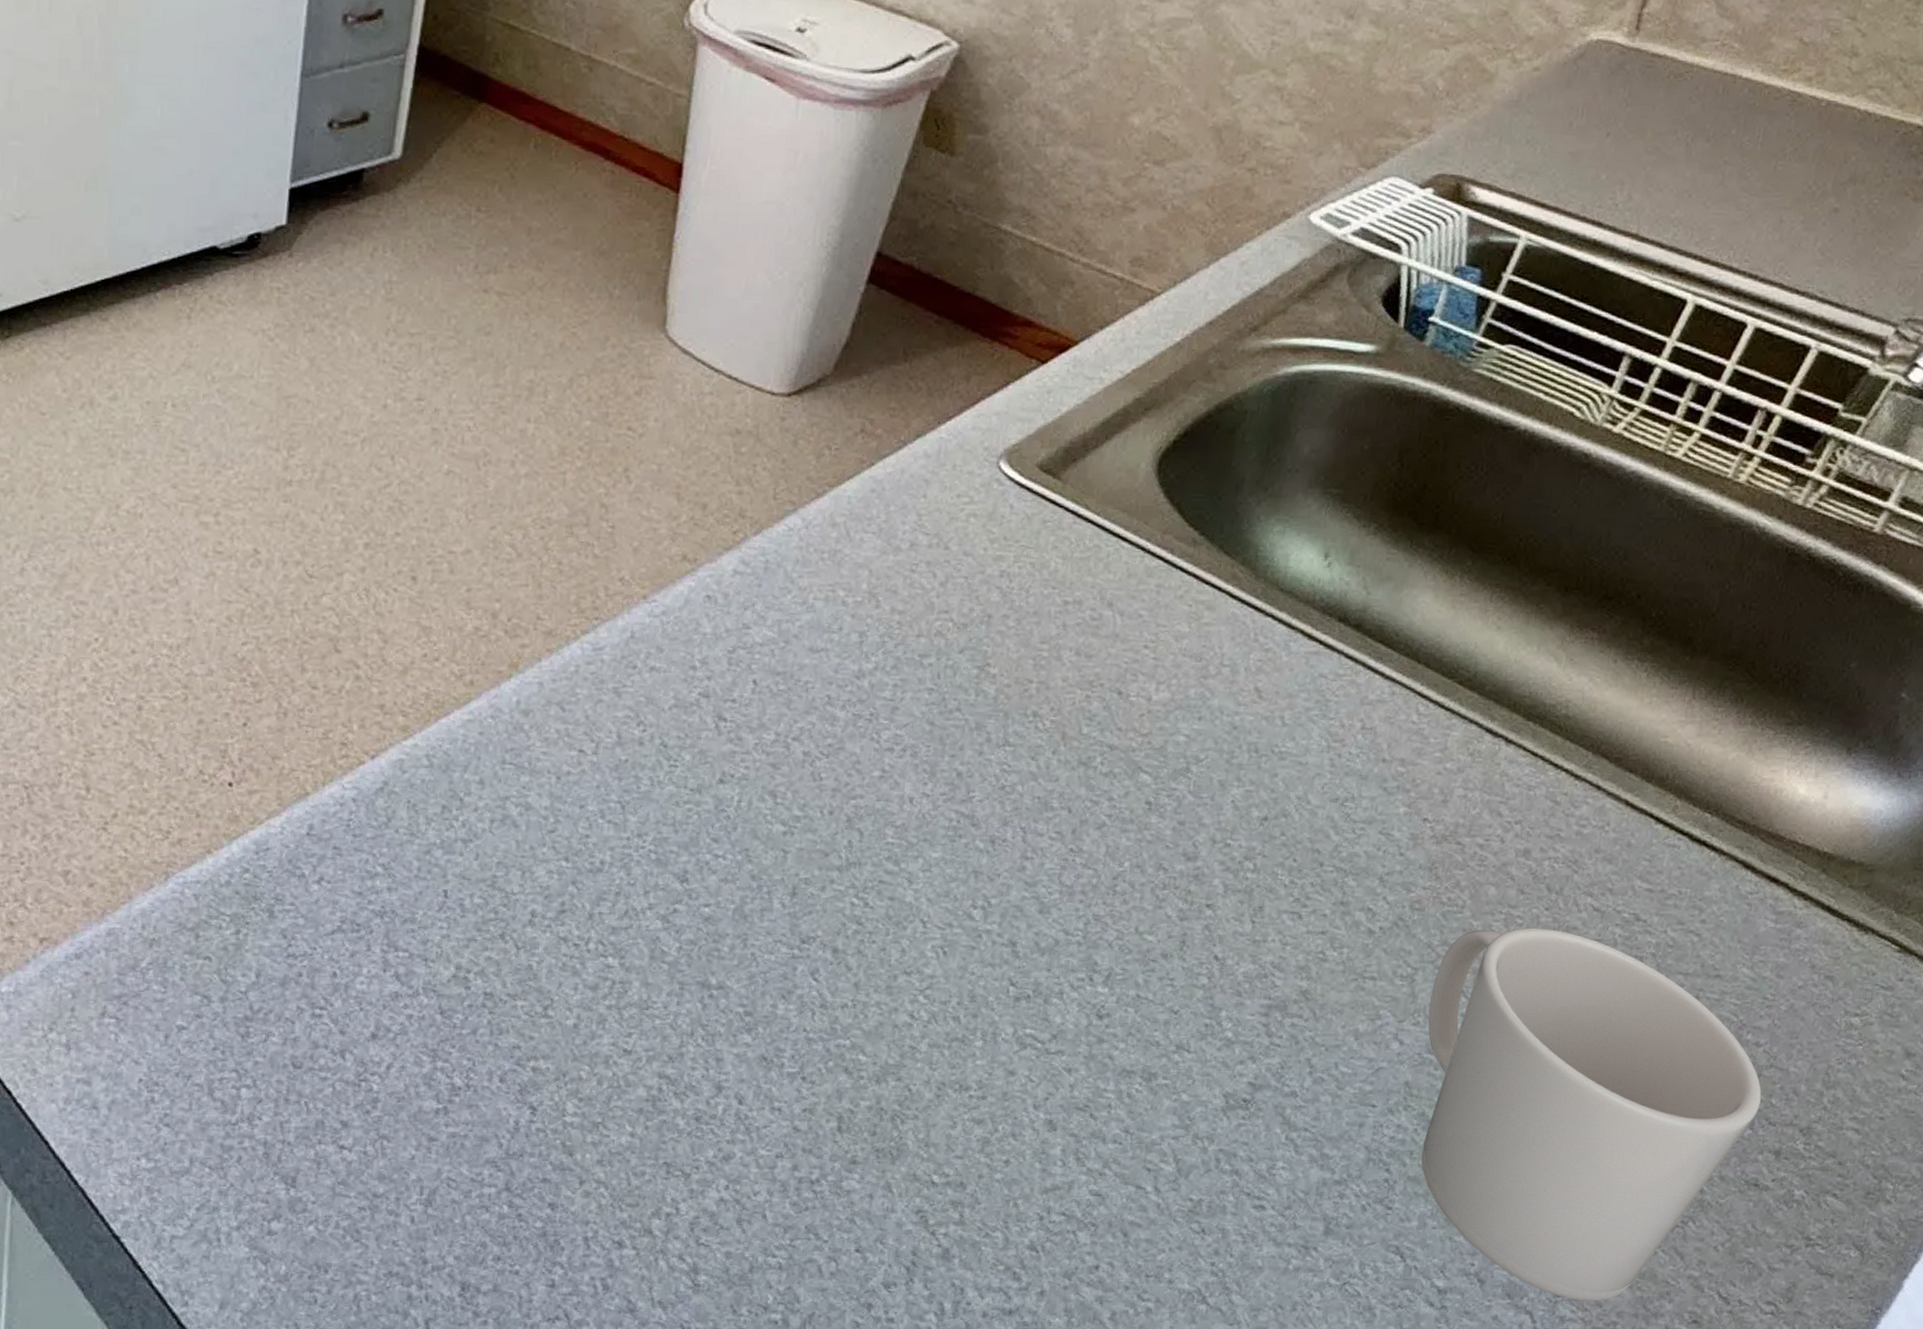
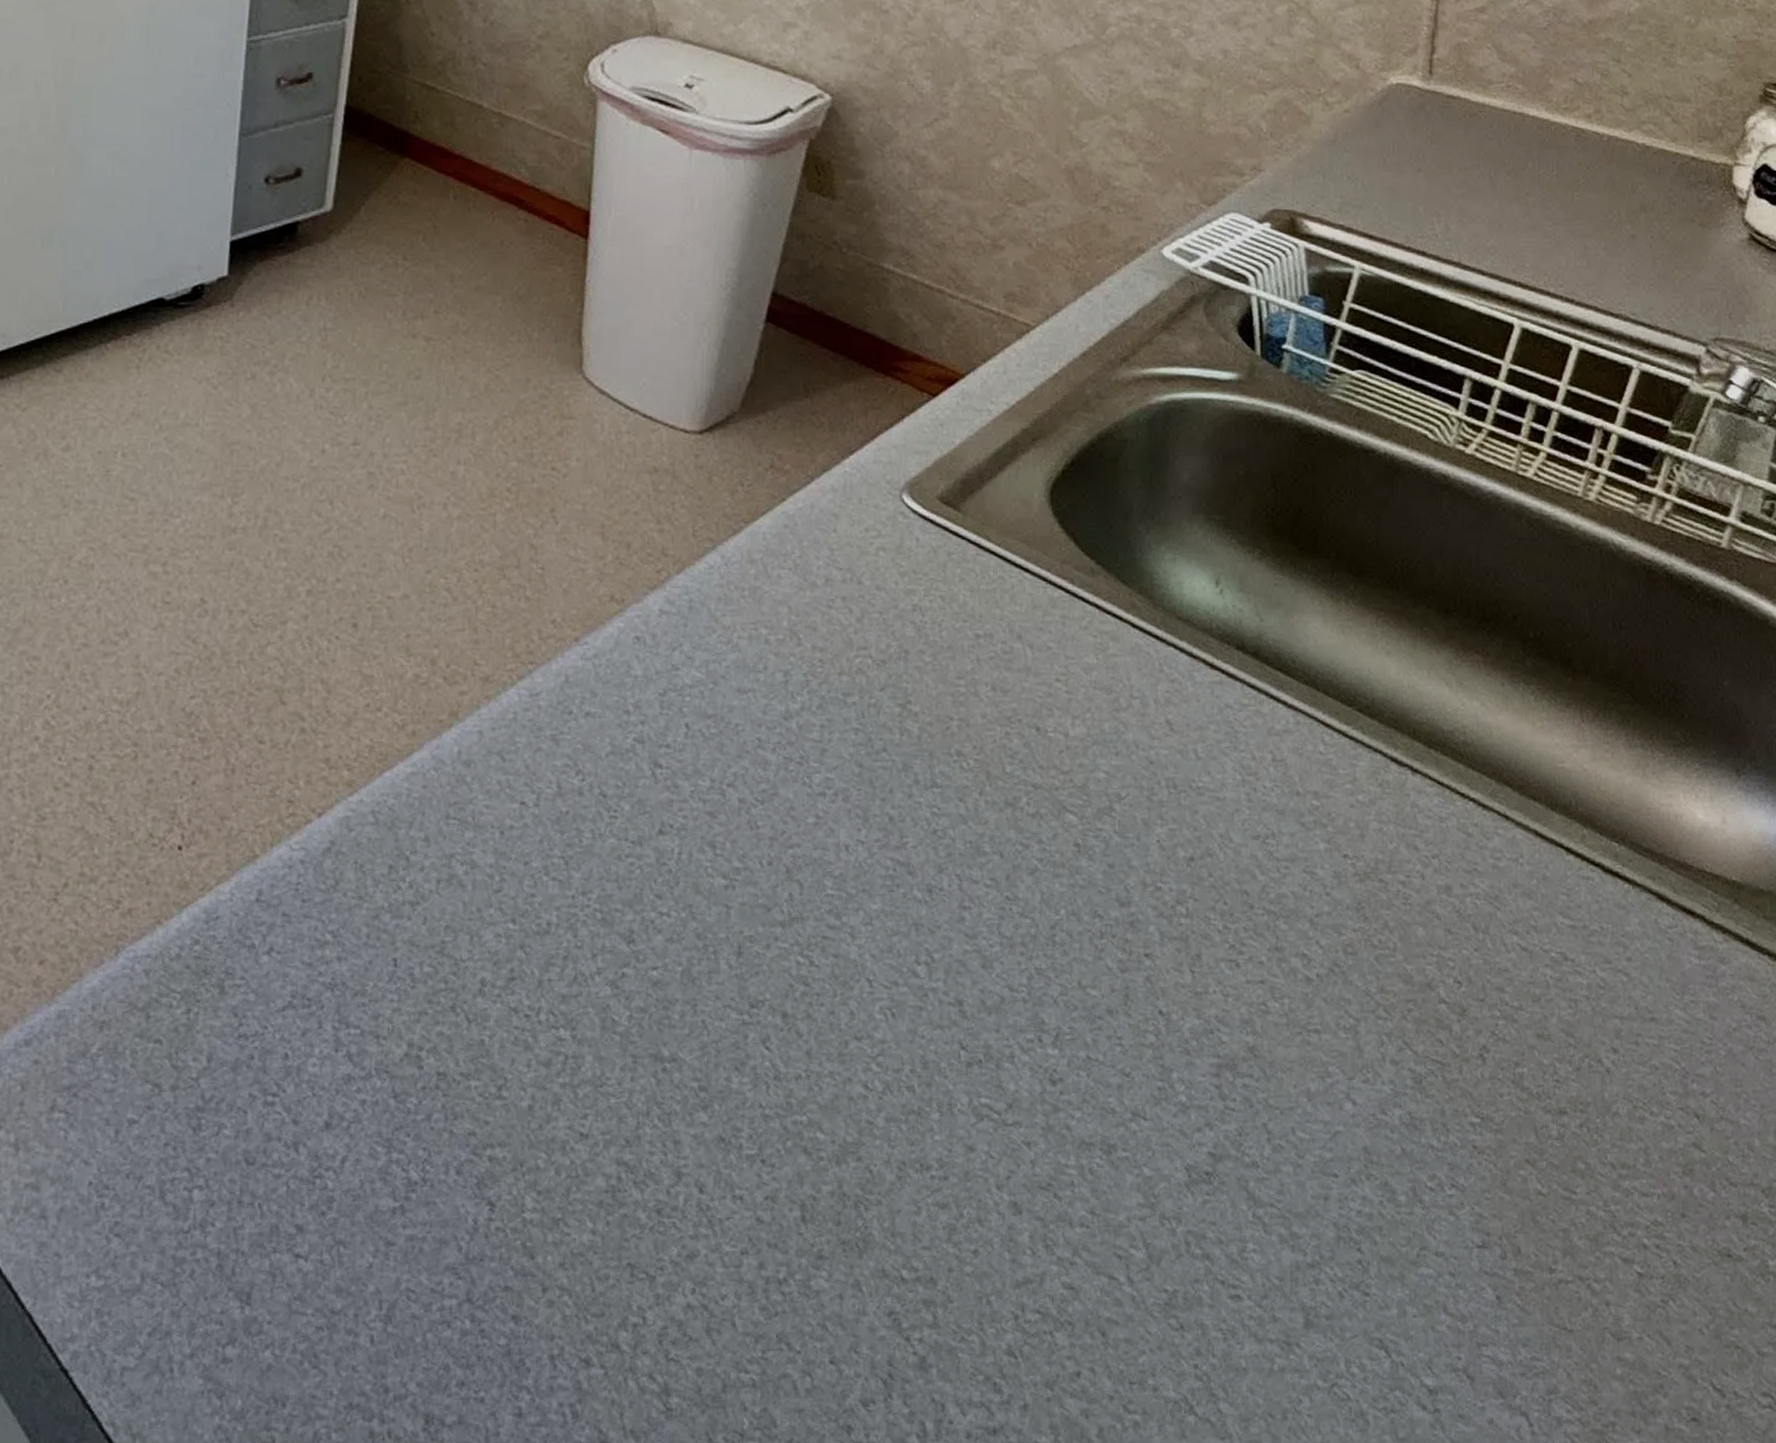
mug: present [1421,927,1762,1302] -> none [1376,971,1718,1399]

